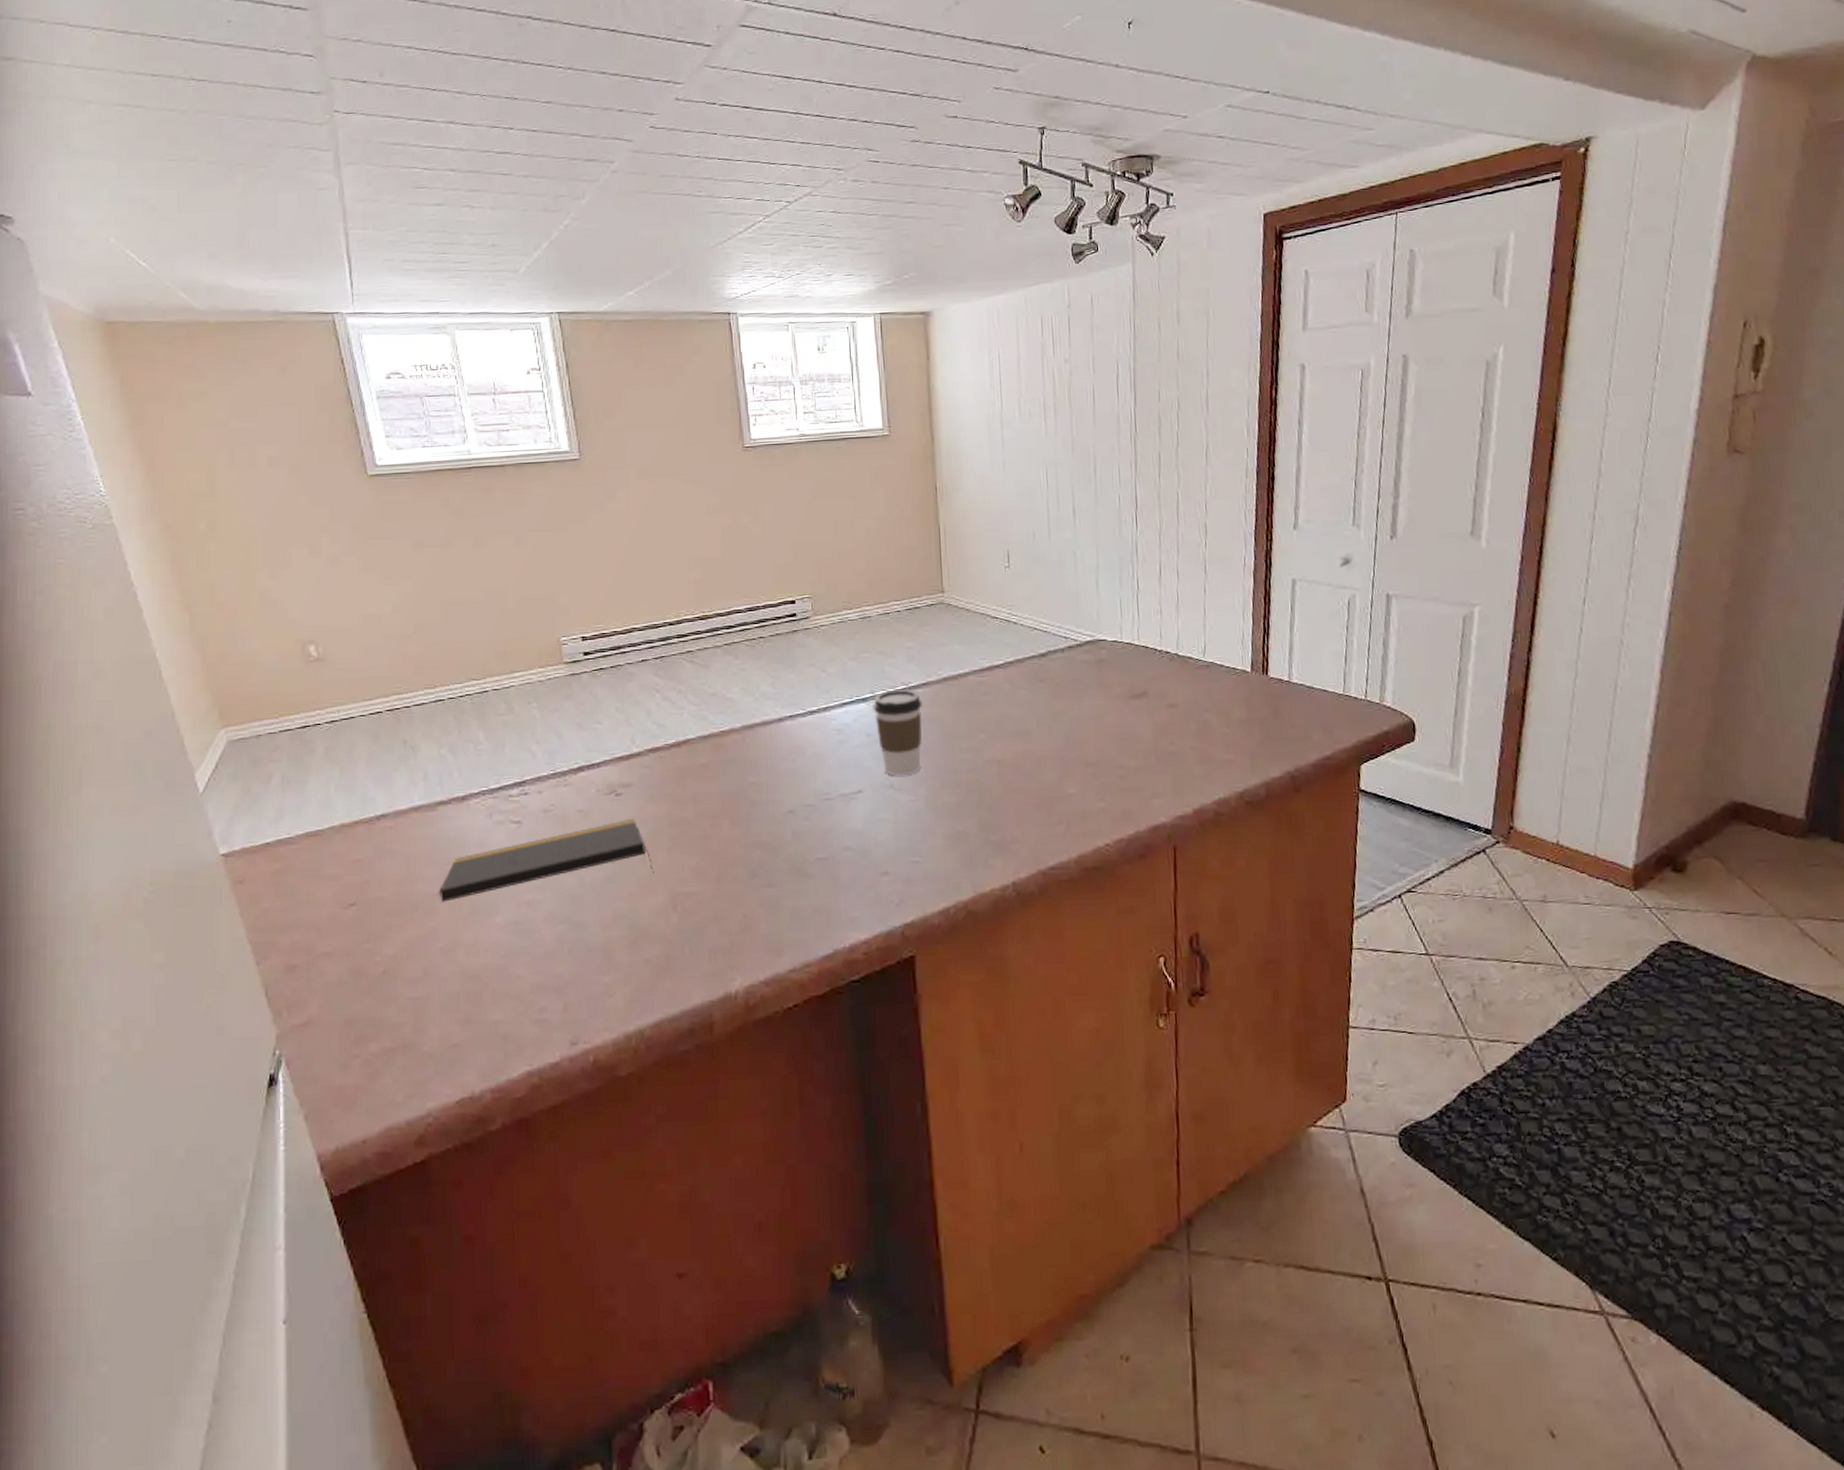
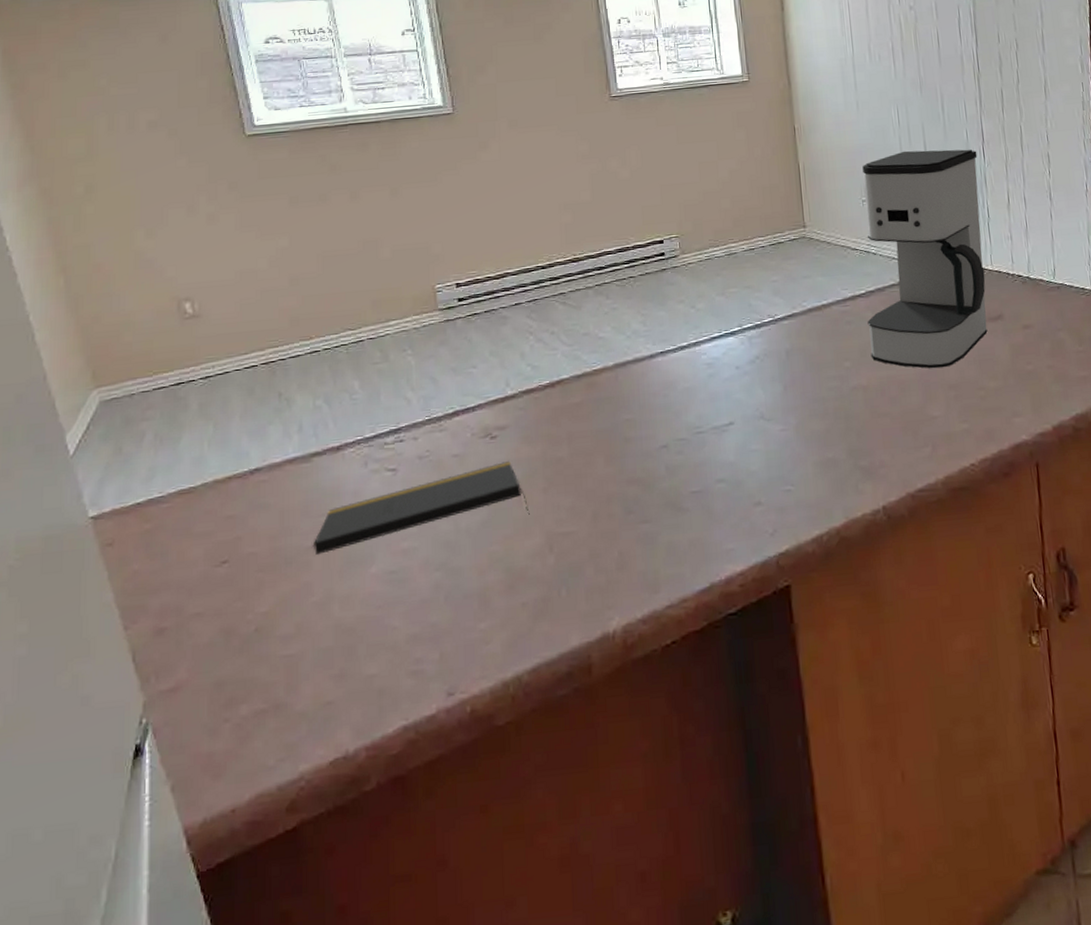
coffee cup: present [873,688,923,776] -> none [741,321,791,407]
coffee maker: none [1005,515,1131,745] -> present [862,149,988,369]

